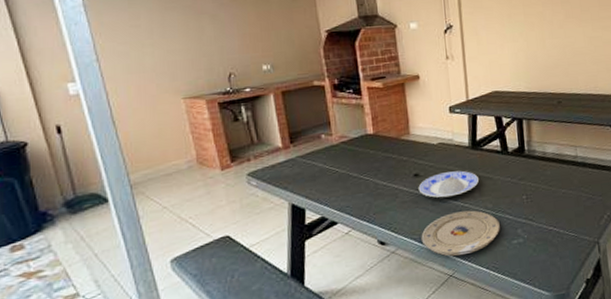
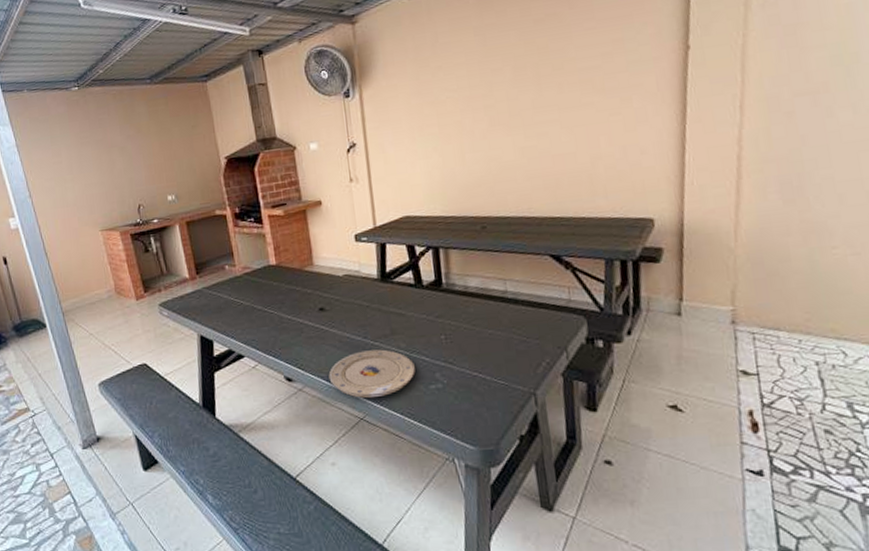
plate: present [418,170,479,198] -> none [324,305,390,335]

